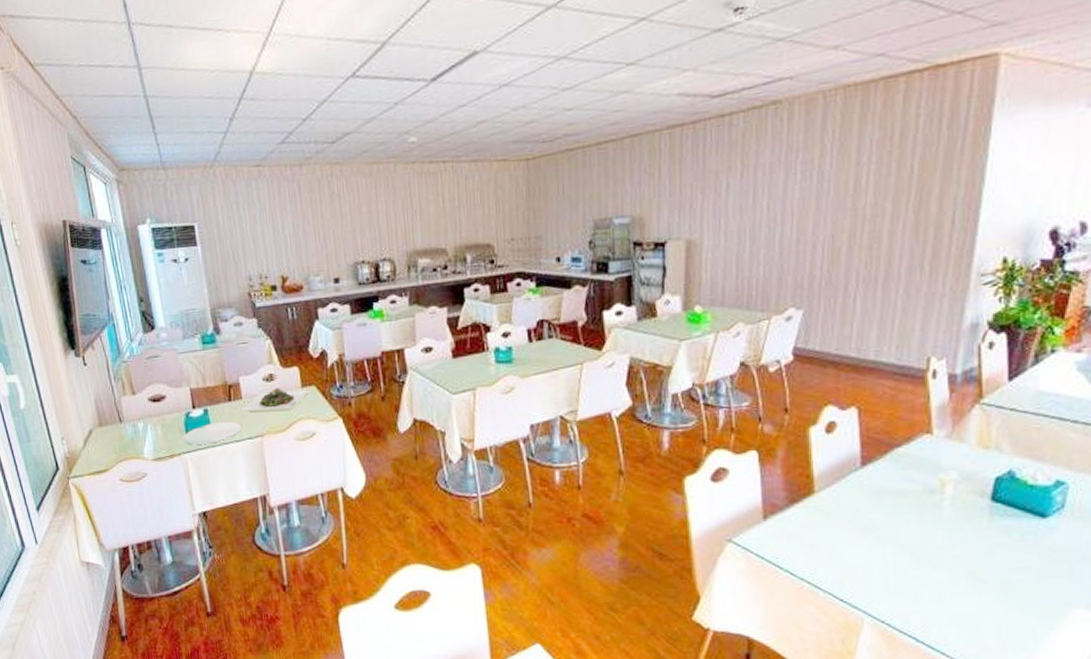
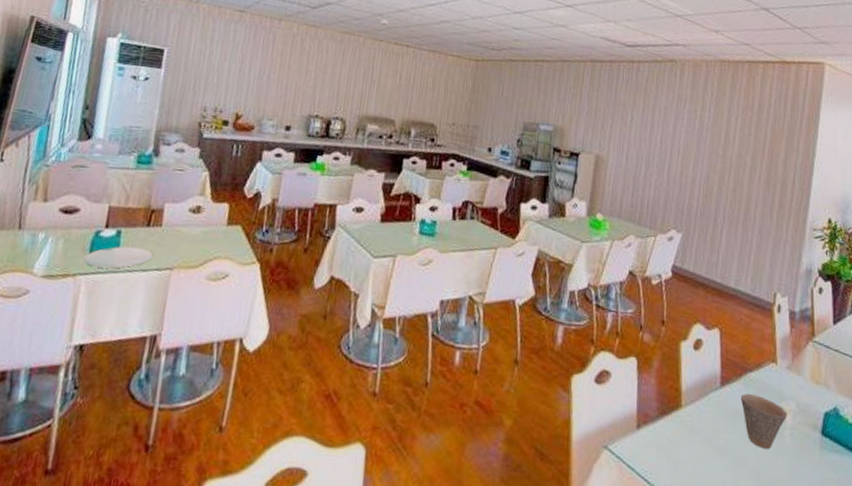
salad: present [241,387,309,413] -> none [157,220,234,246]
cup: none [886,470,946,523] -> present [740,394,787,450]

